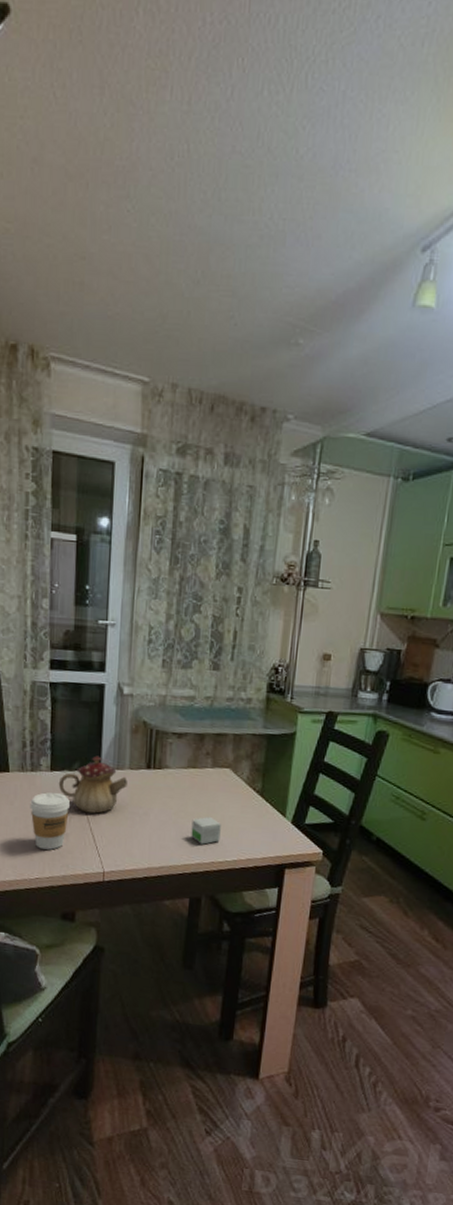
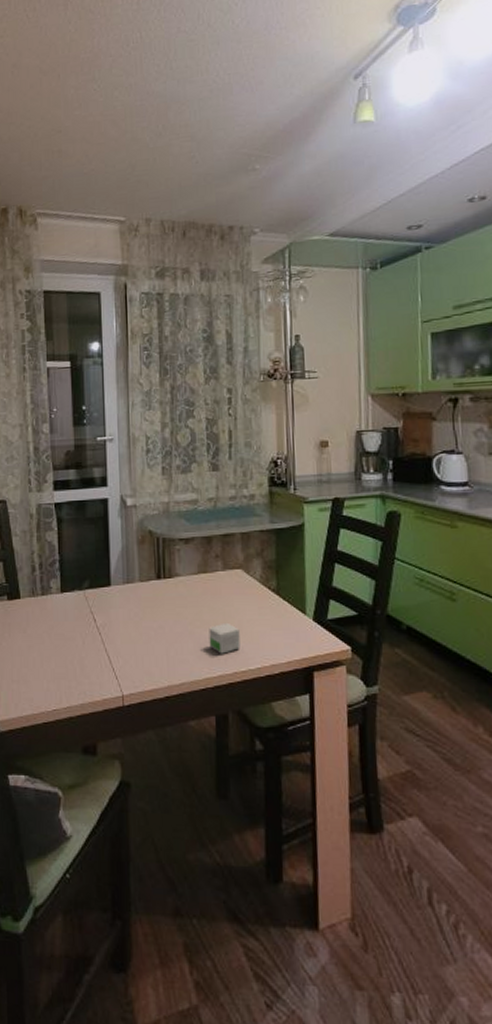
coffee cup: present [30,792,70,850] -> none [43,615,83,677]
teapot: present [58,755,127,814] -> none [69,571,139,633]

